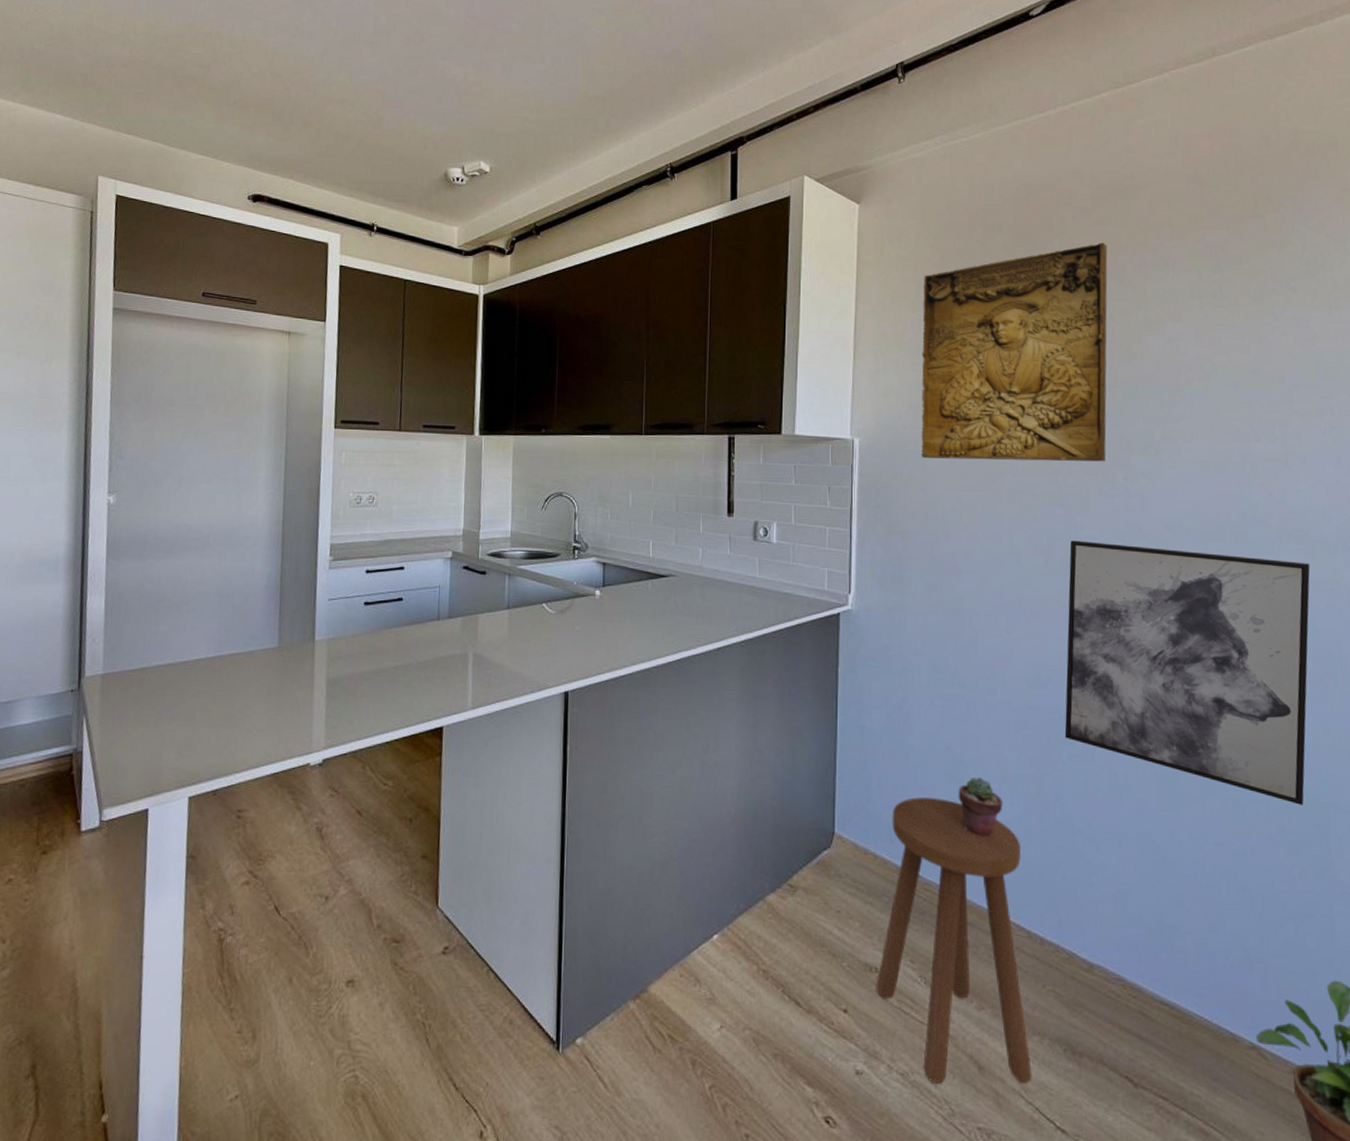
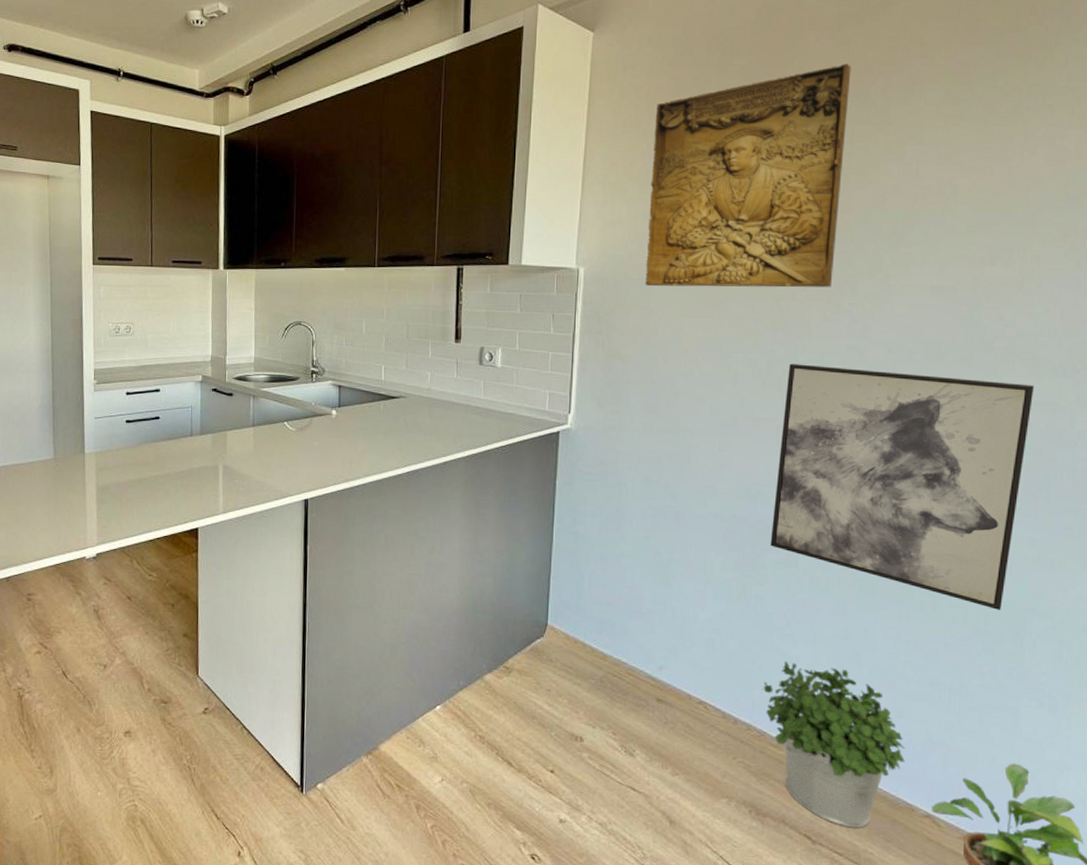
stool: present [876,797,1032,1084] -> none [580,595,721,836]
potted succulent: present [958,777,1003,837] -> none [664,579,707,631]
potted plant: none [1068,869,1223,1066] -> present [762,661,905,828]

